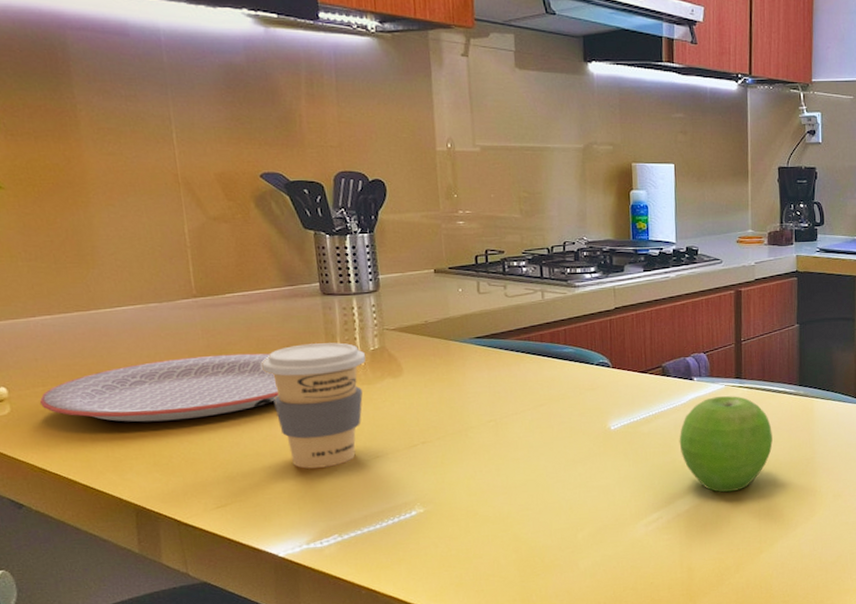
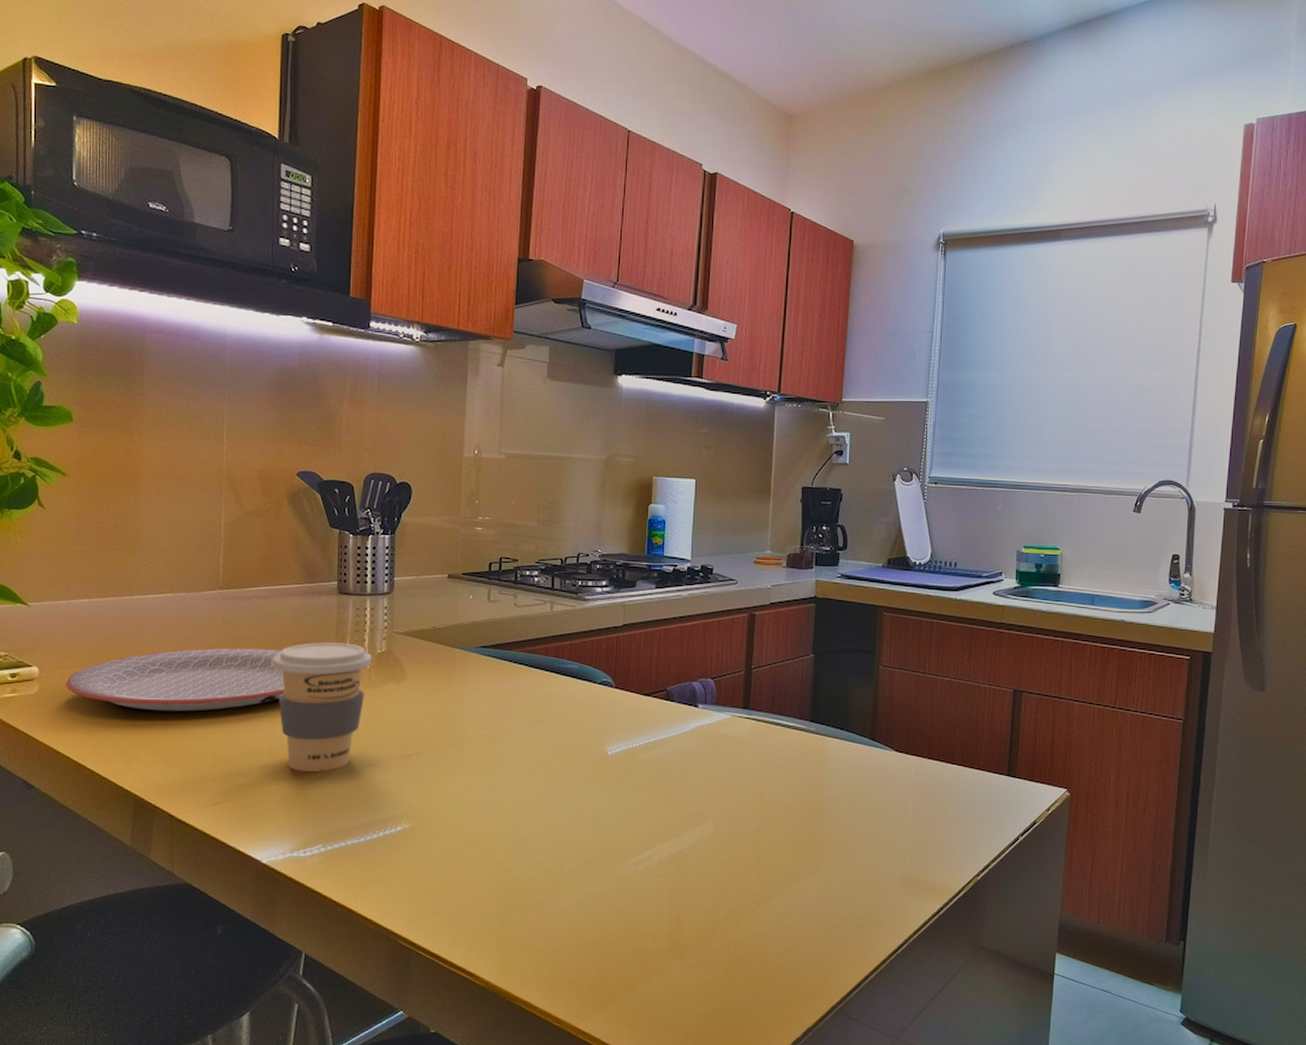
fruit: present [679,396,773,492] -> none [678,727,779,834]

